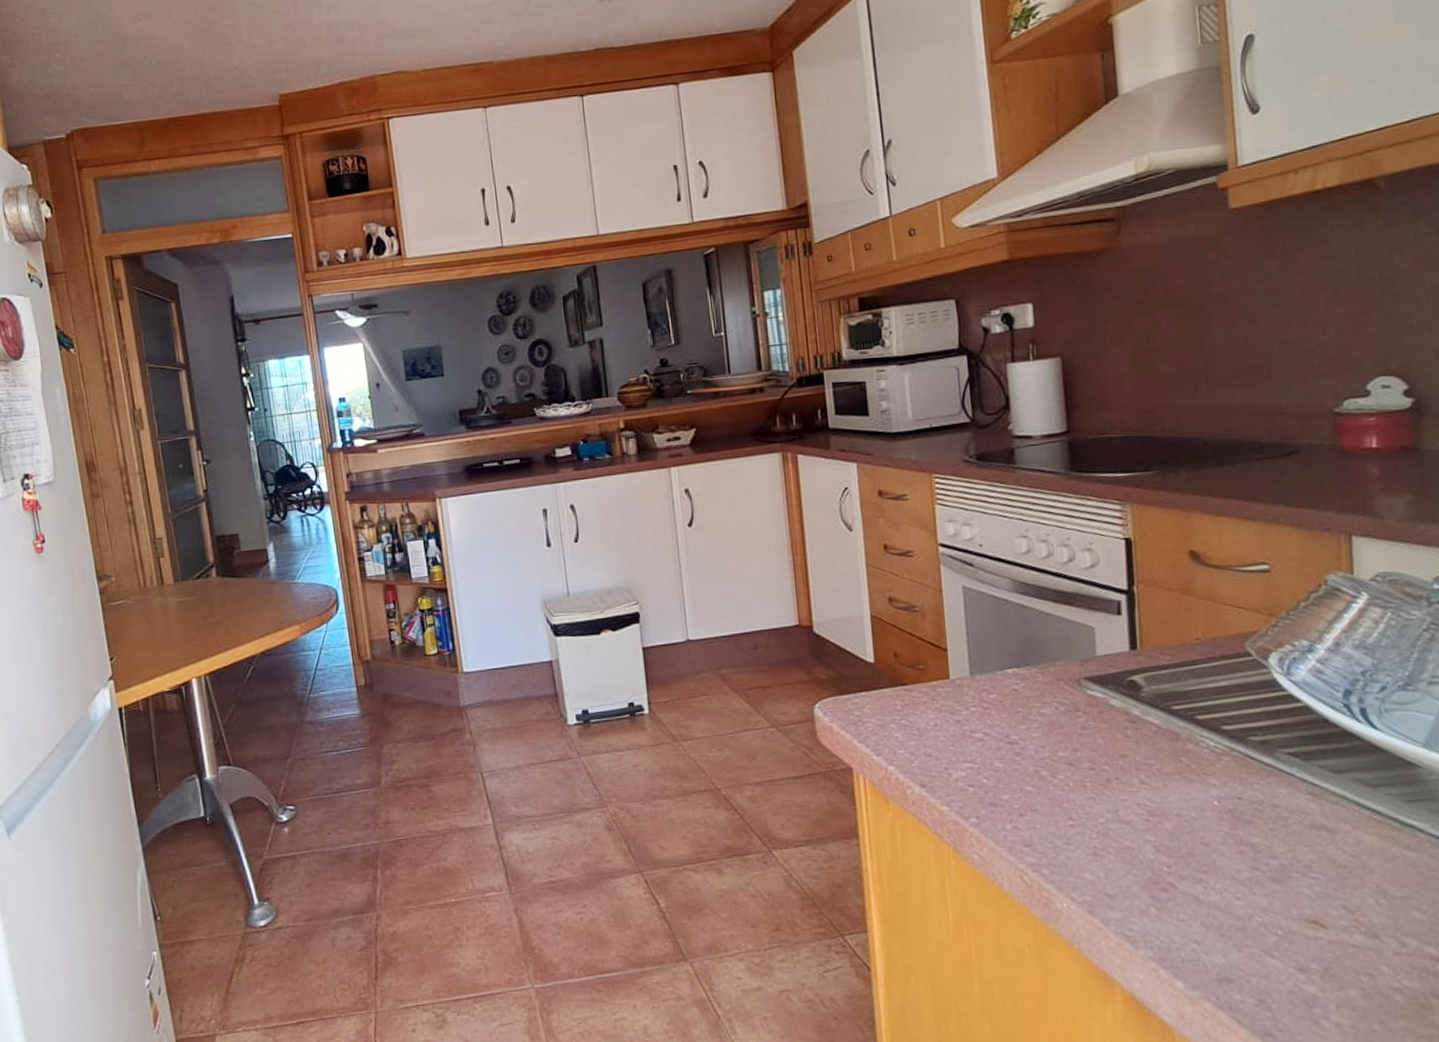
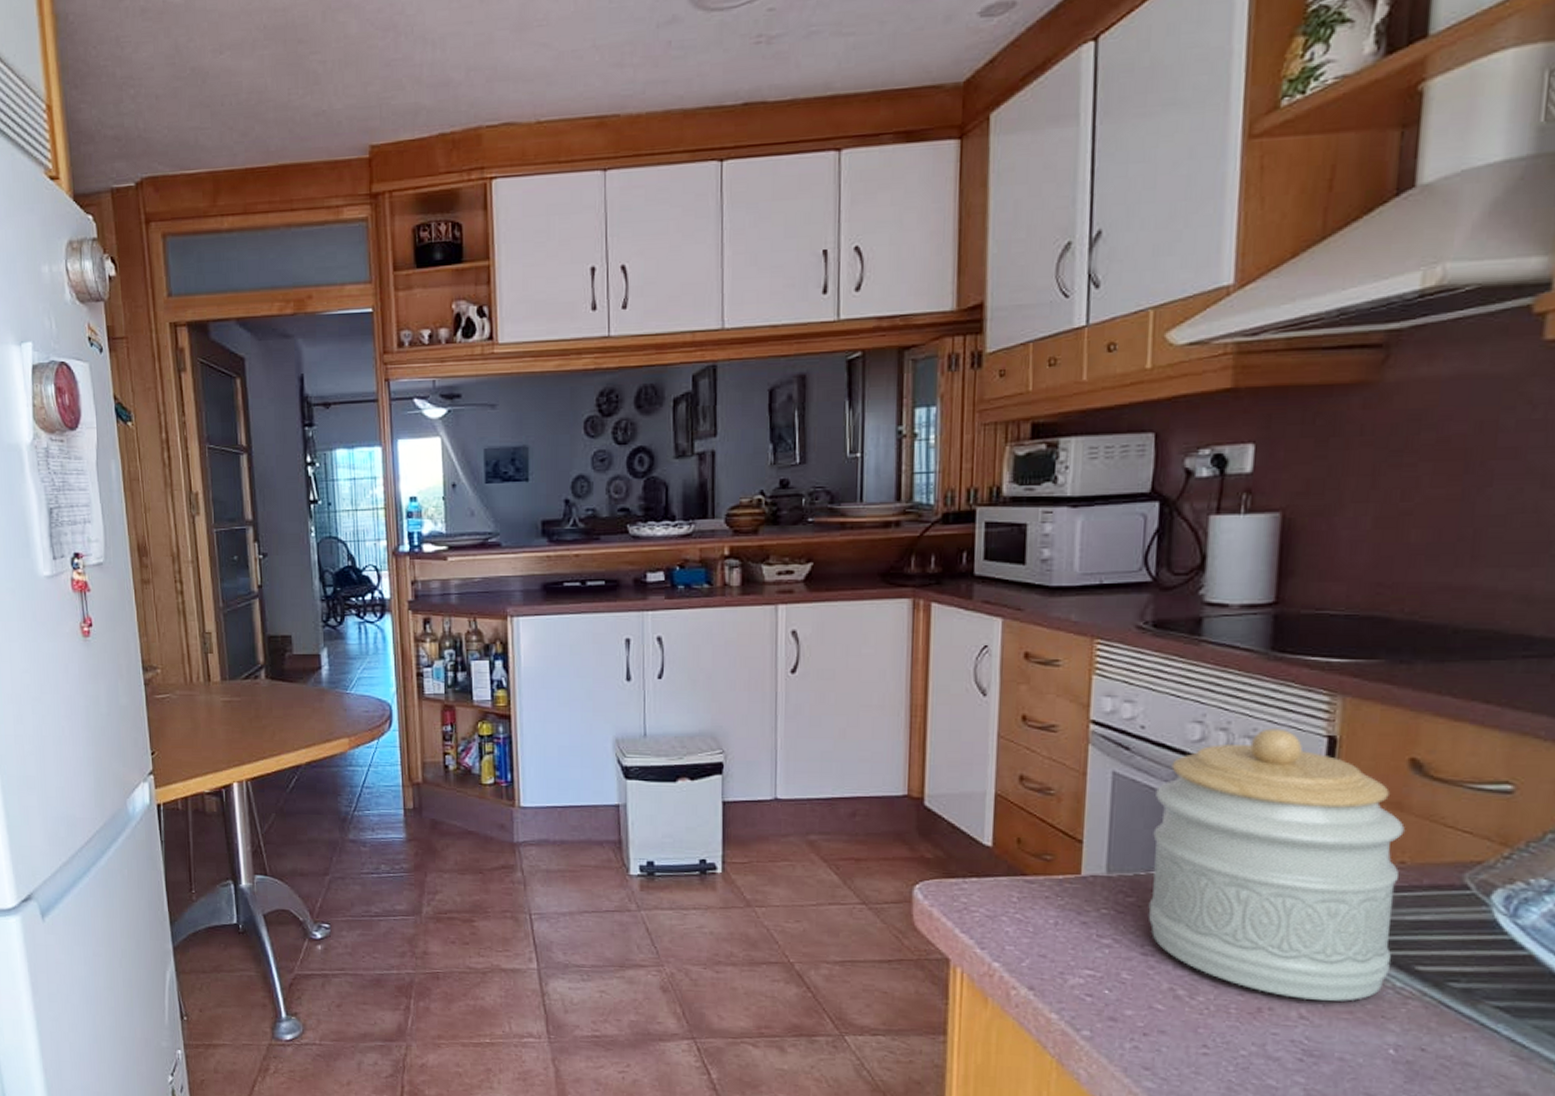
jar: none [999,535,1203,767] -> present [1148,728,1405,1002]

